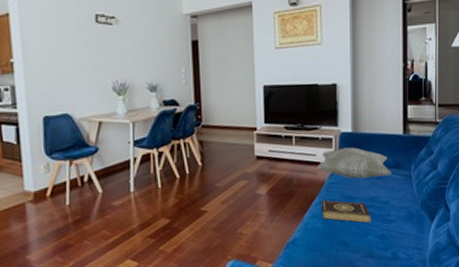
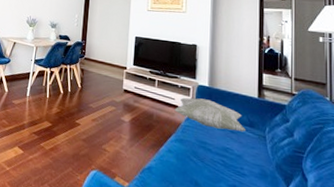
book: present [321,200,371,223] -> none [176,139,224,171]

